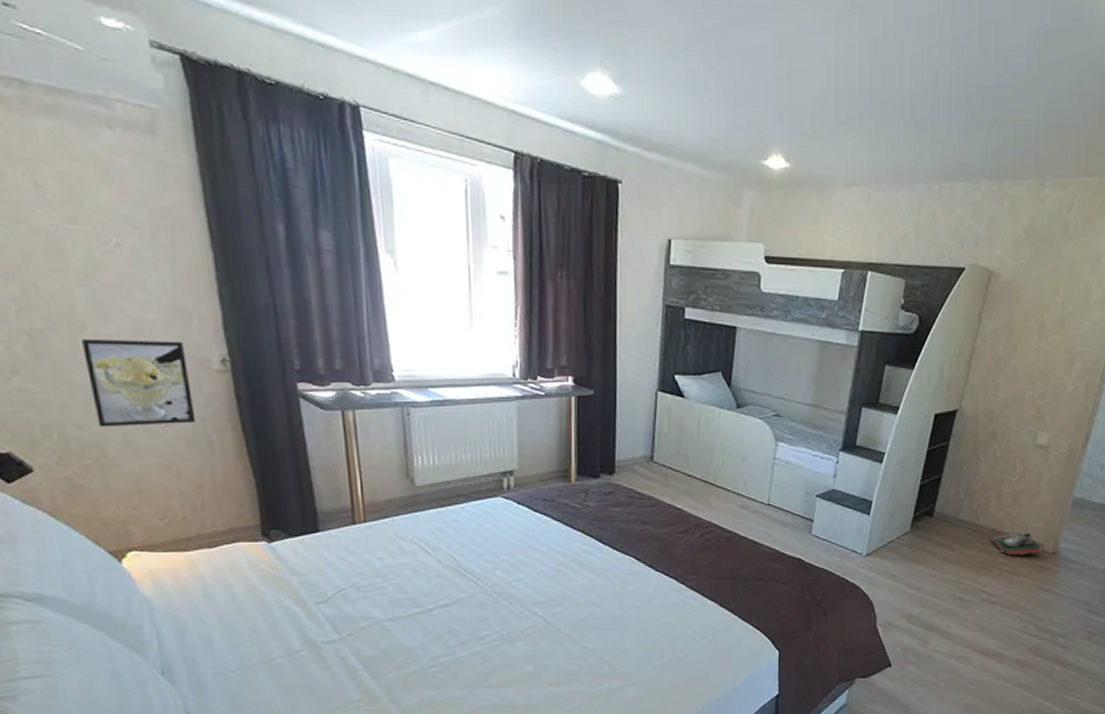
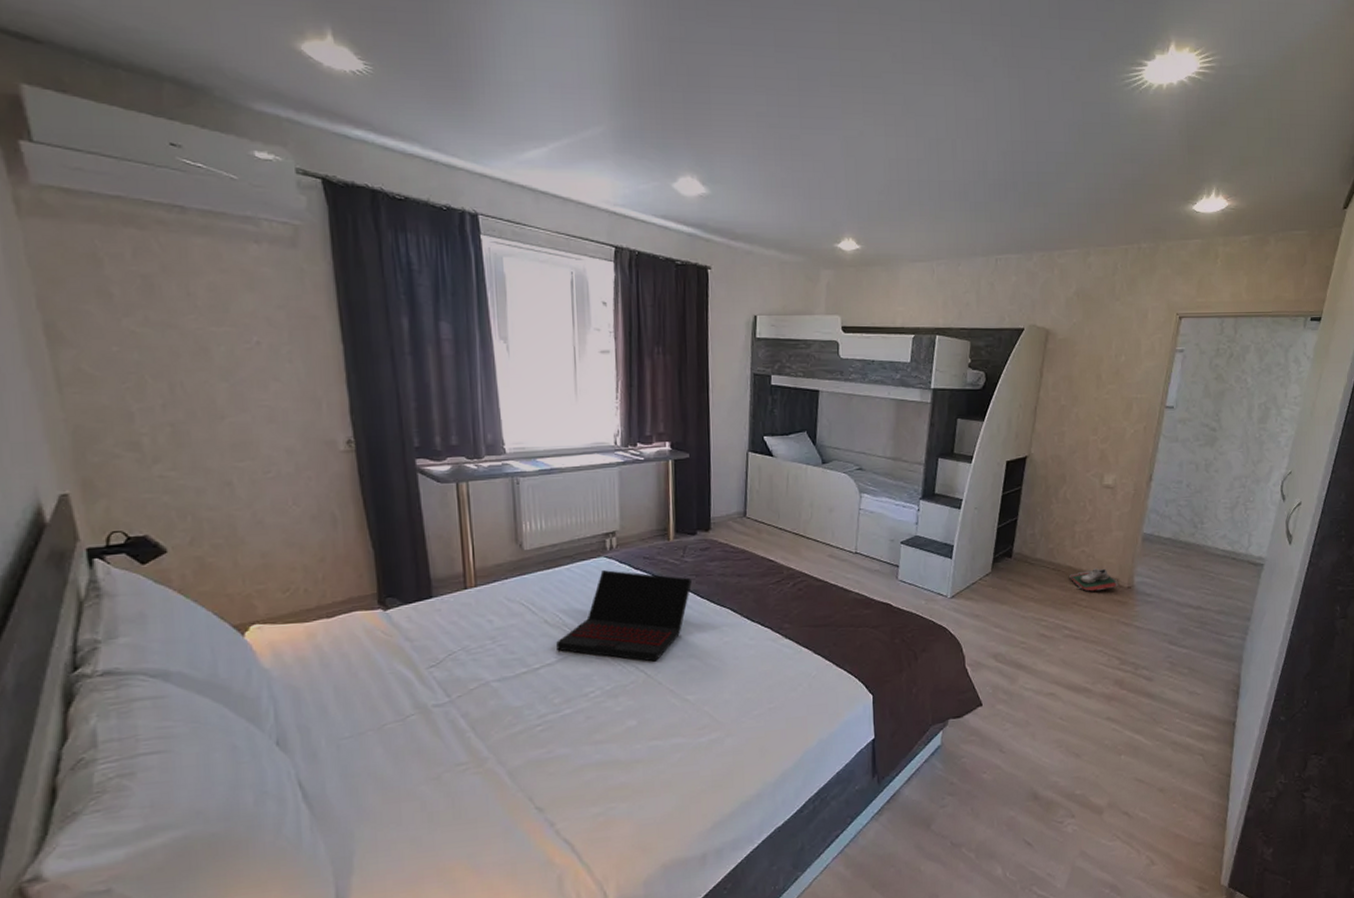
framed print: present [82,338,196,428] -> none [220,426,321,509]
laptop: none [451,511,594,608] -> present [556,570,692,662]

